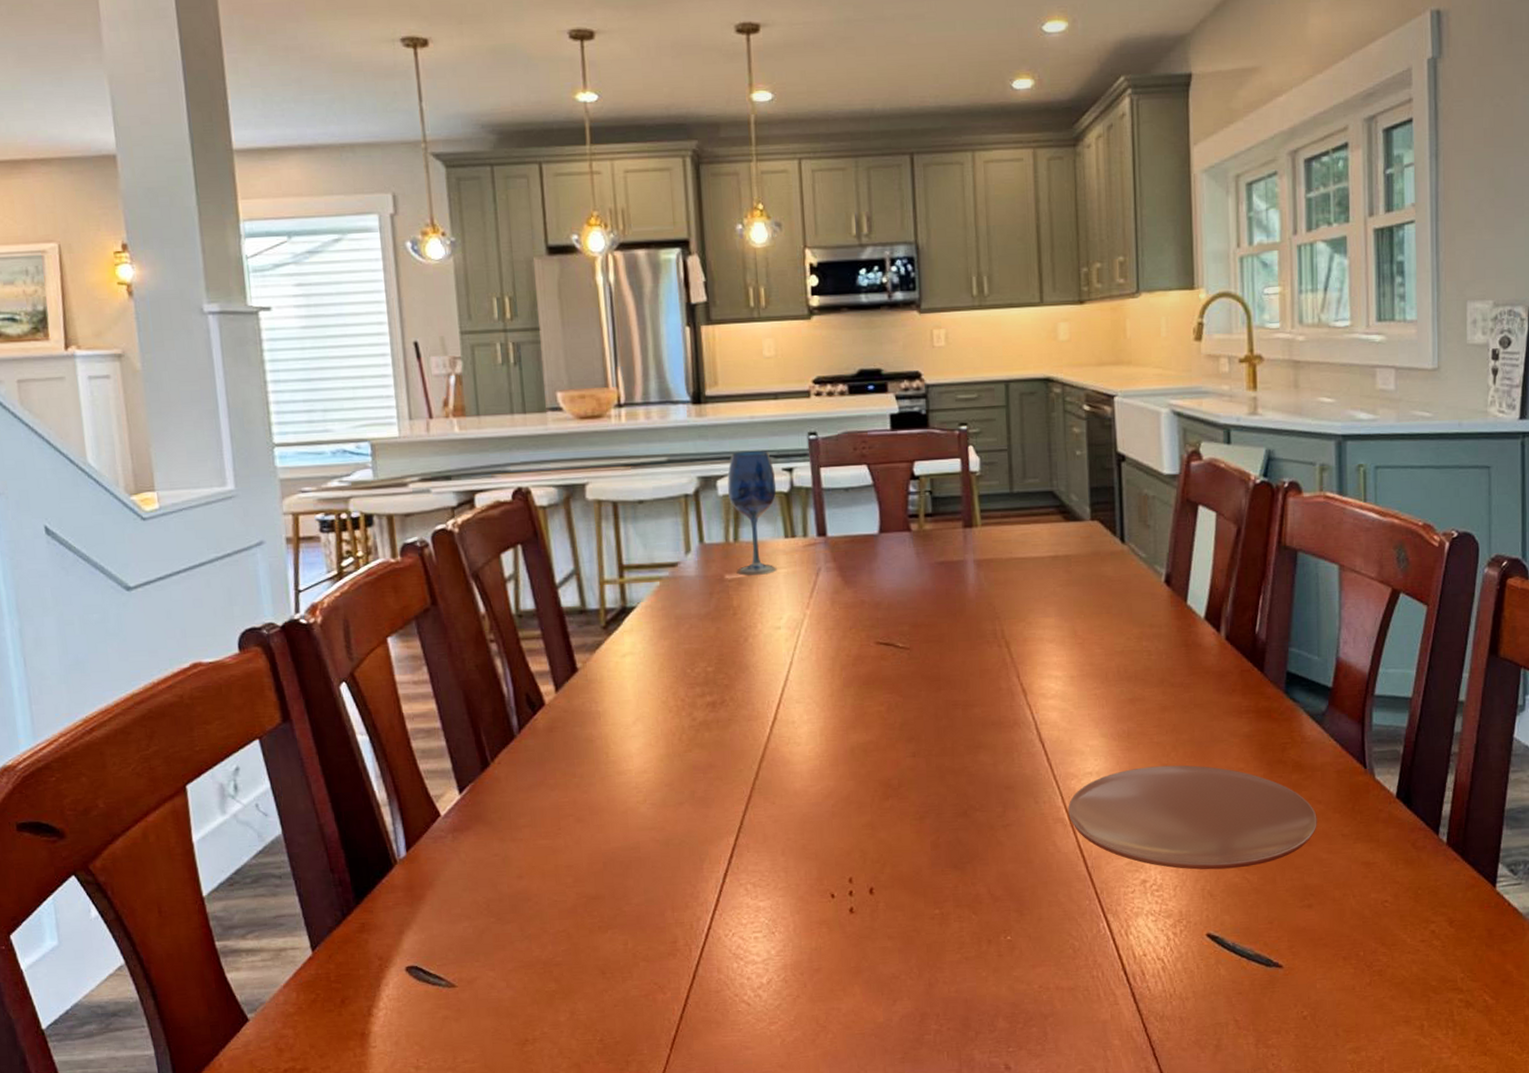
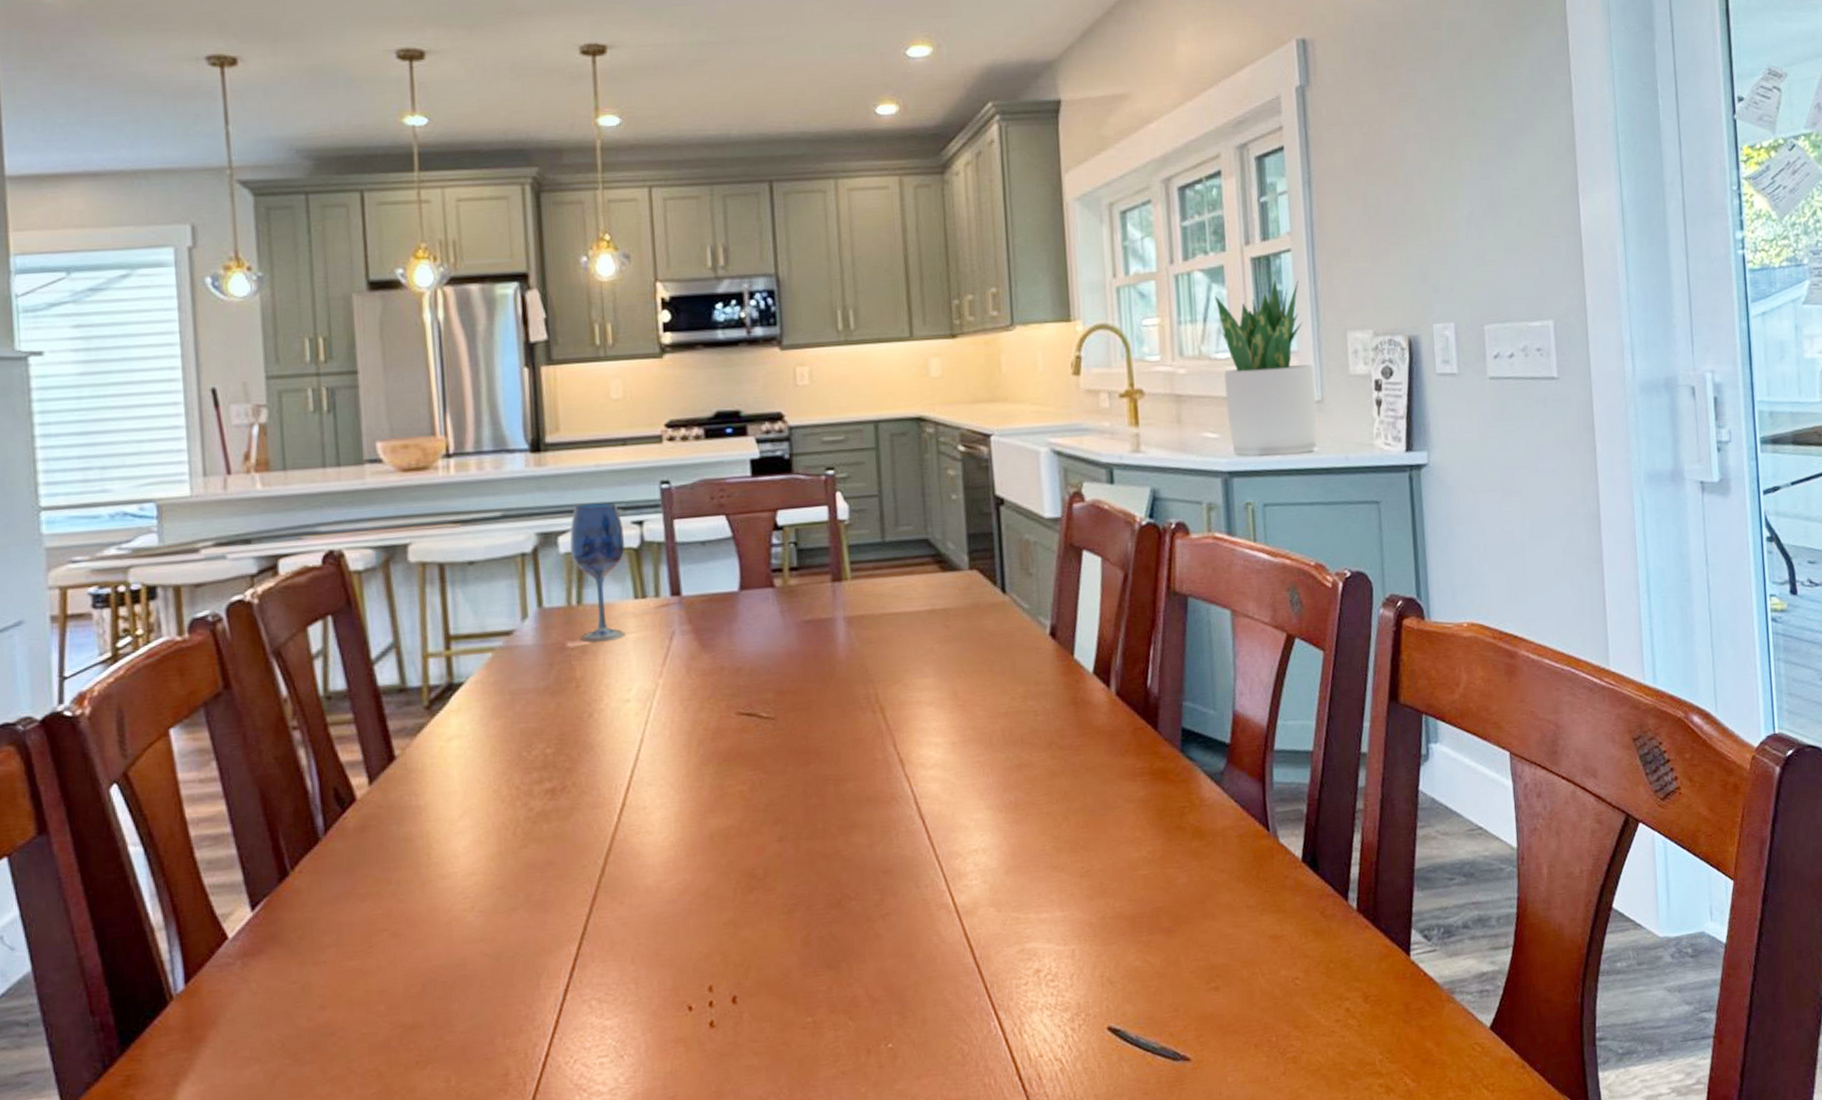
plate: present [1068,765,1317,870] -> none [952,836,1221,955]
planter: none [1336,250,1432,422] -> present [1214,279,1317,457]

